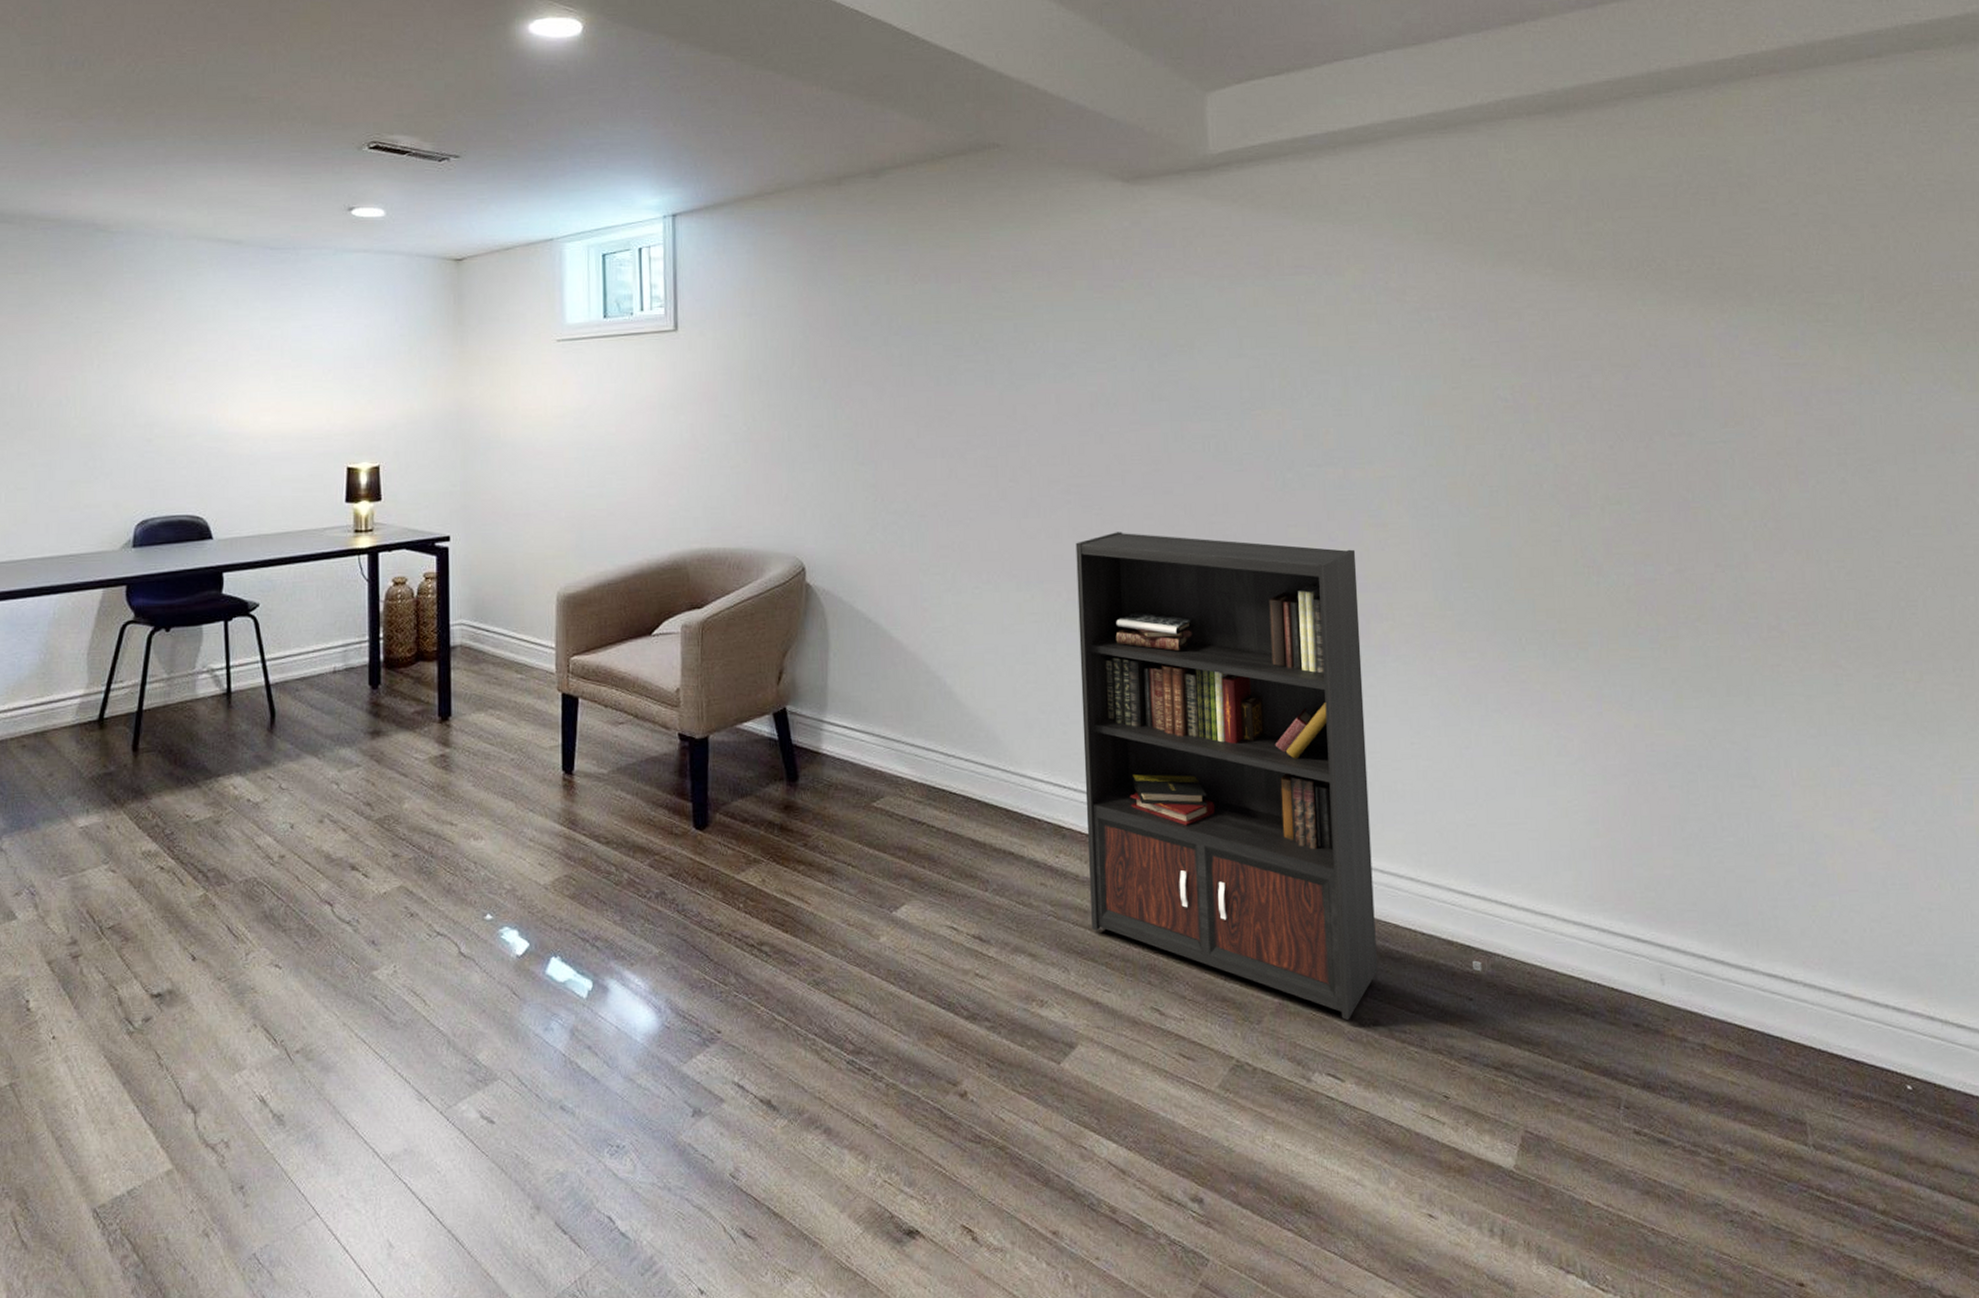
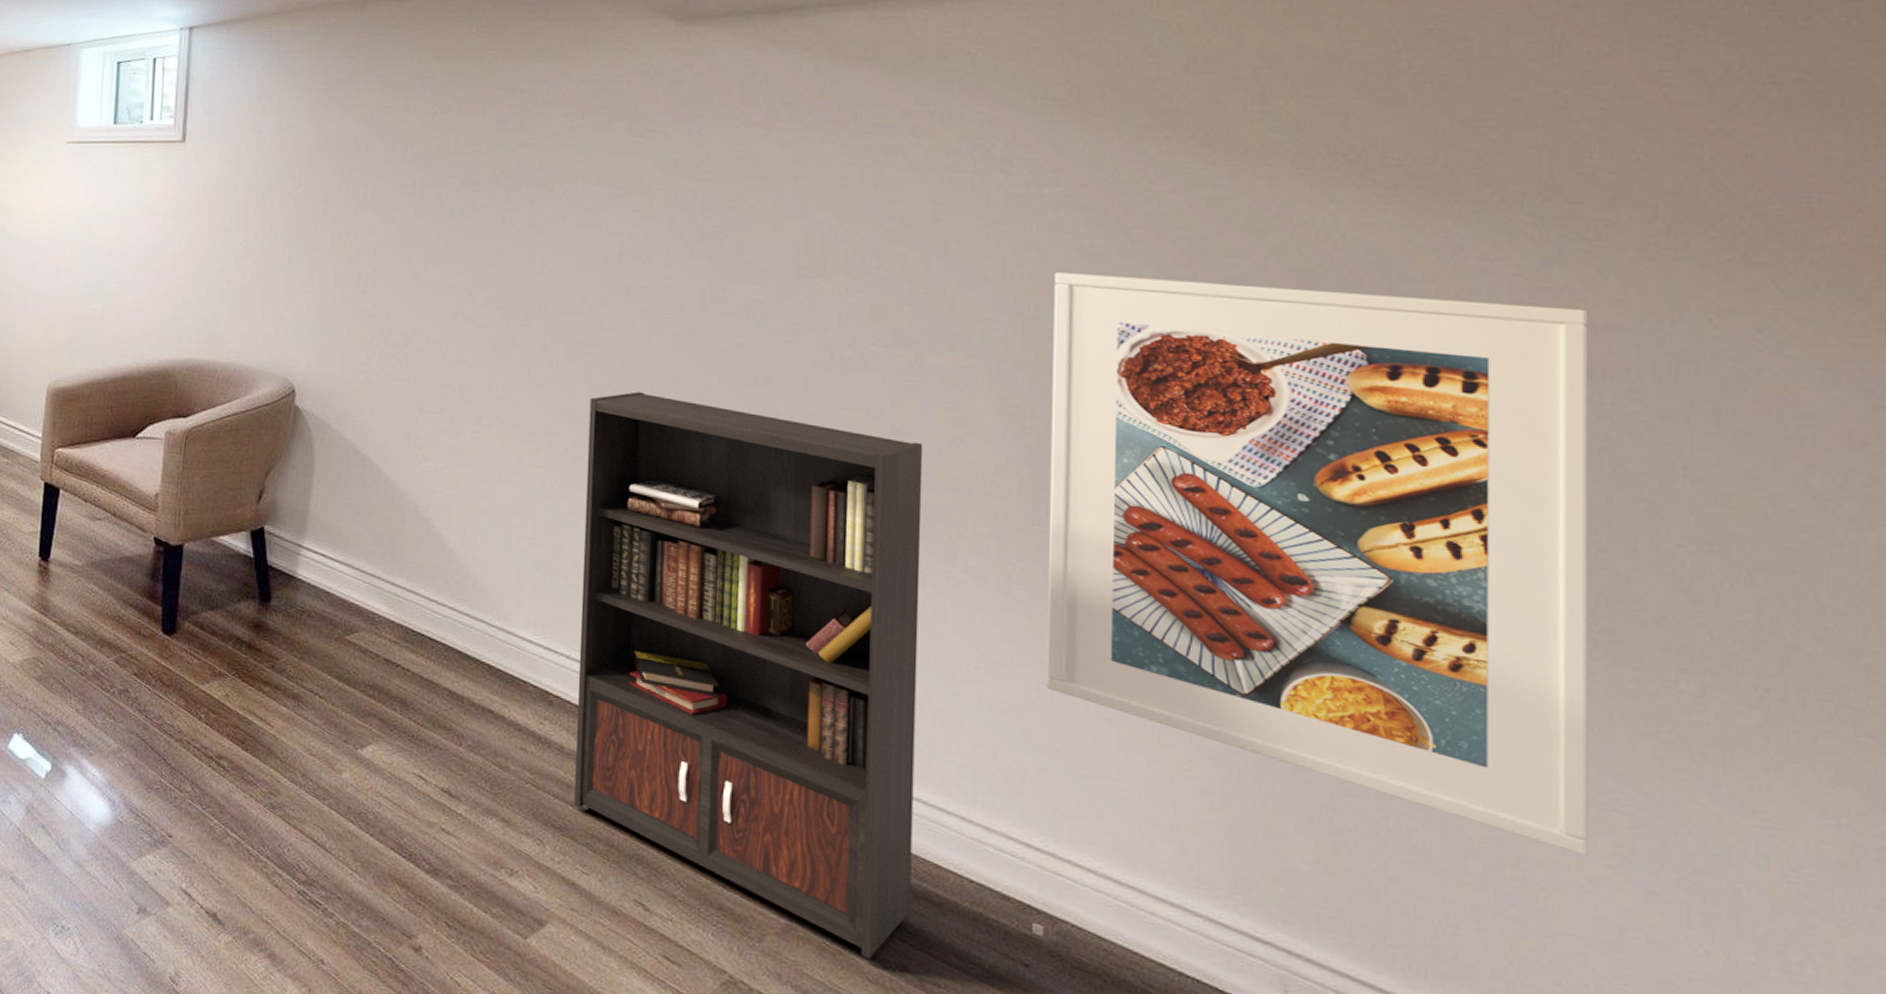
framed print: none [1445,378,1857,825] -> present [1047,272,1589,856]

